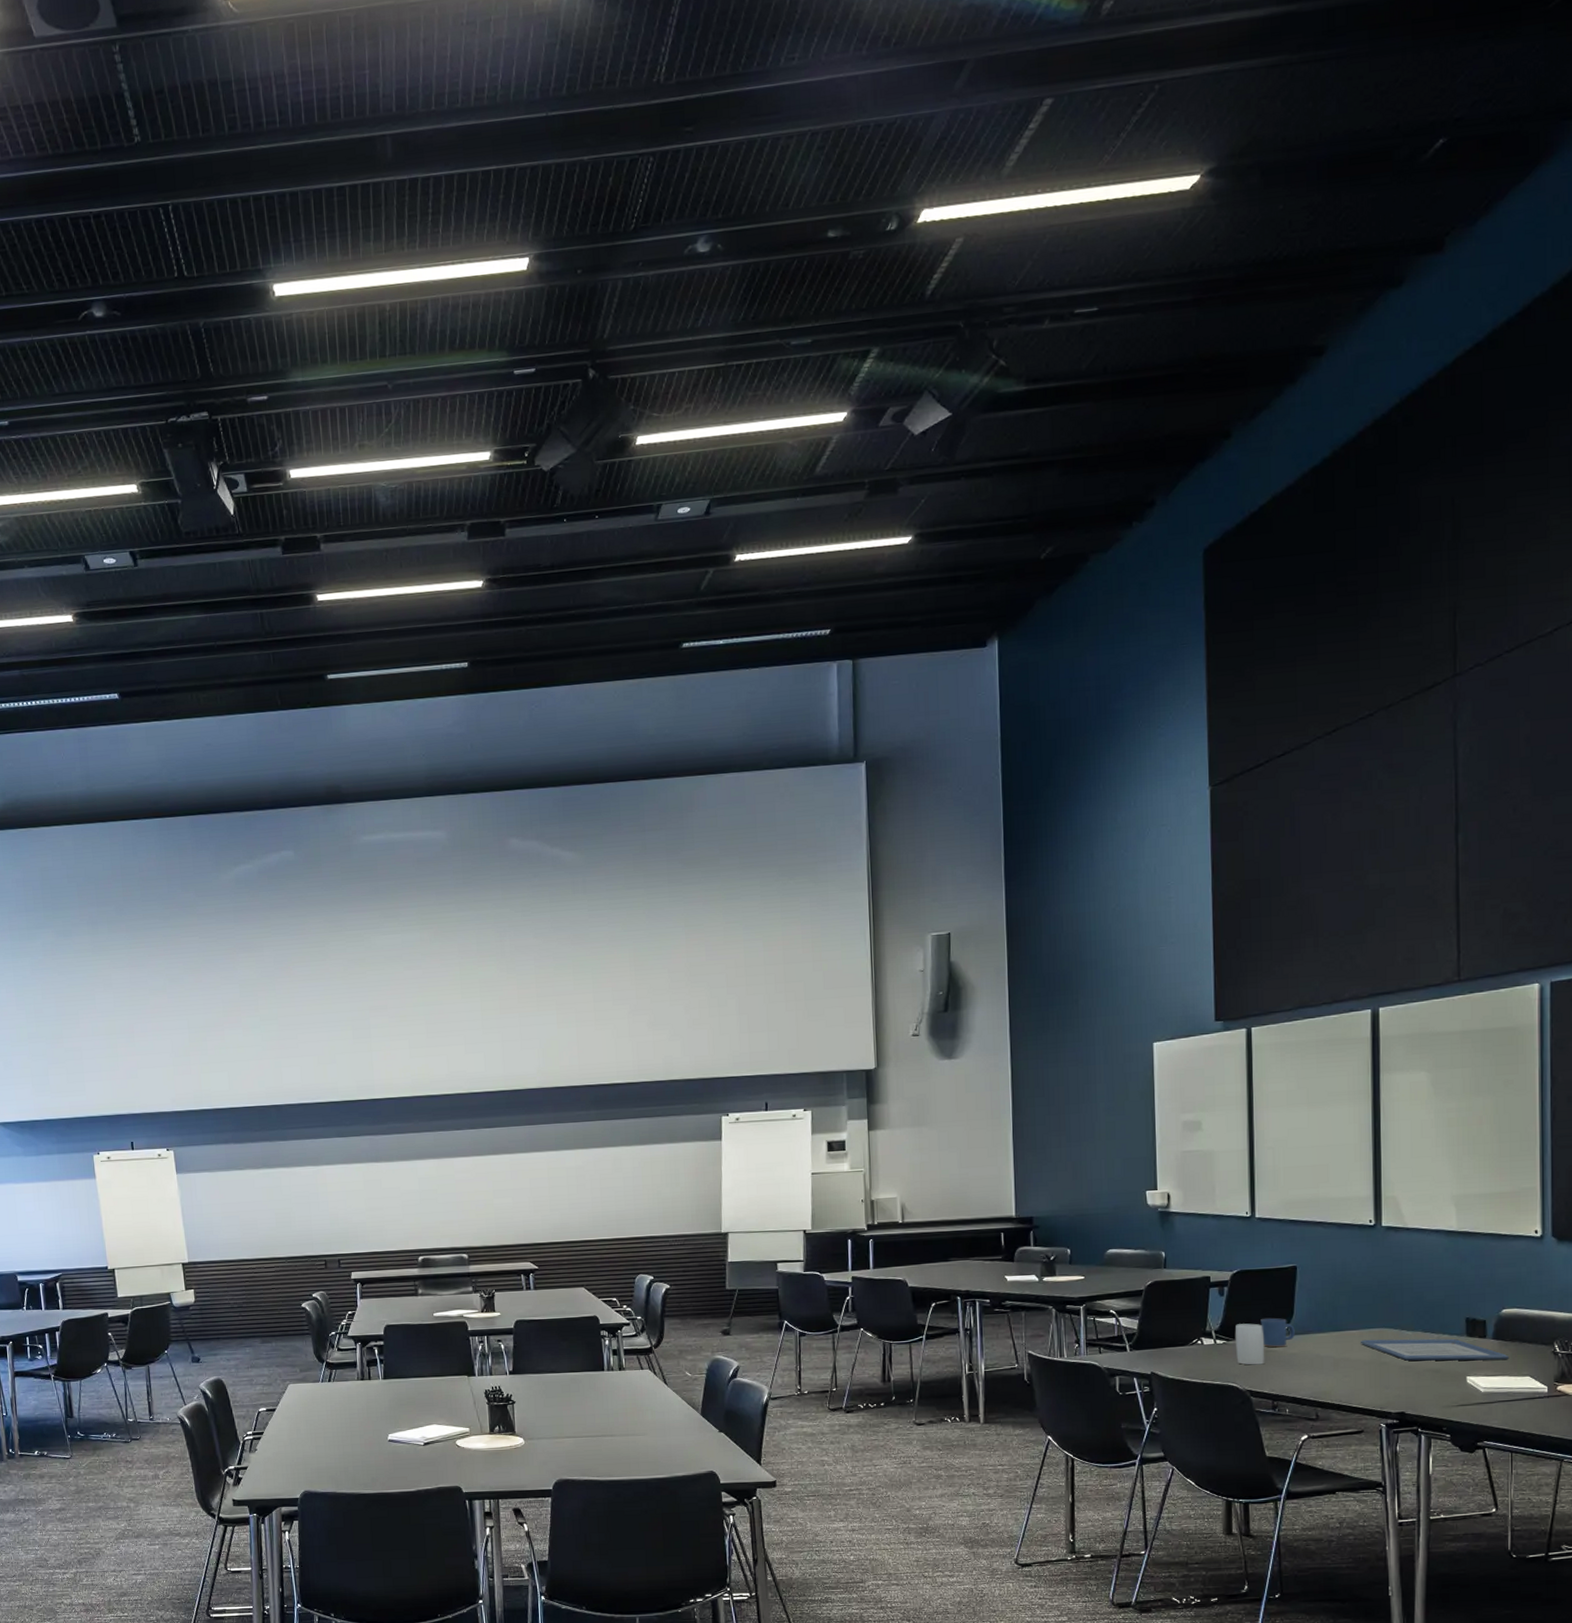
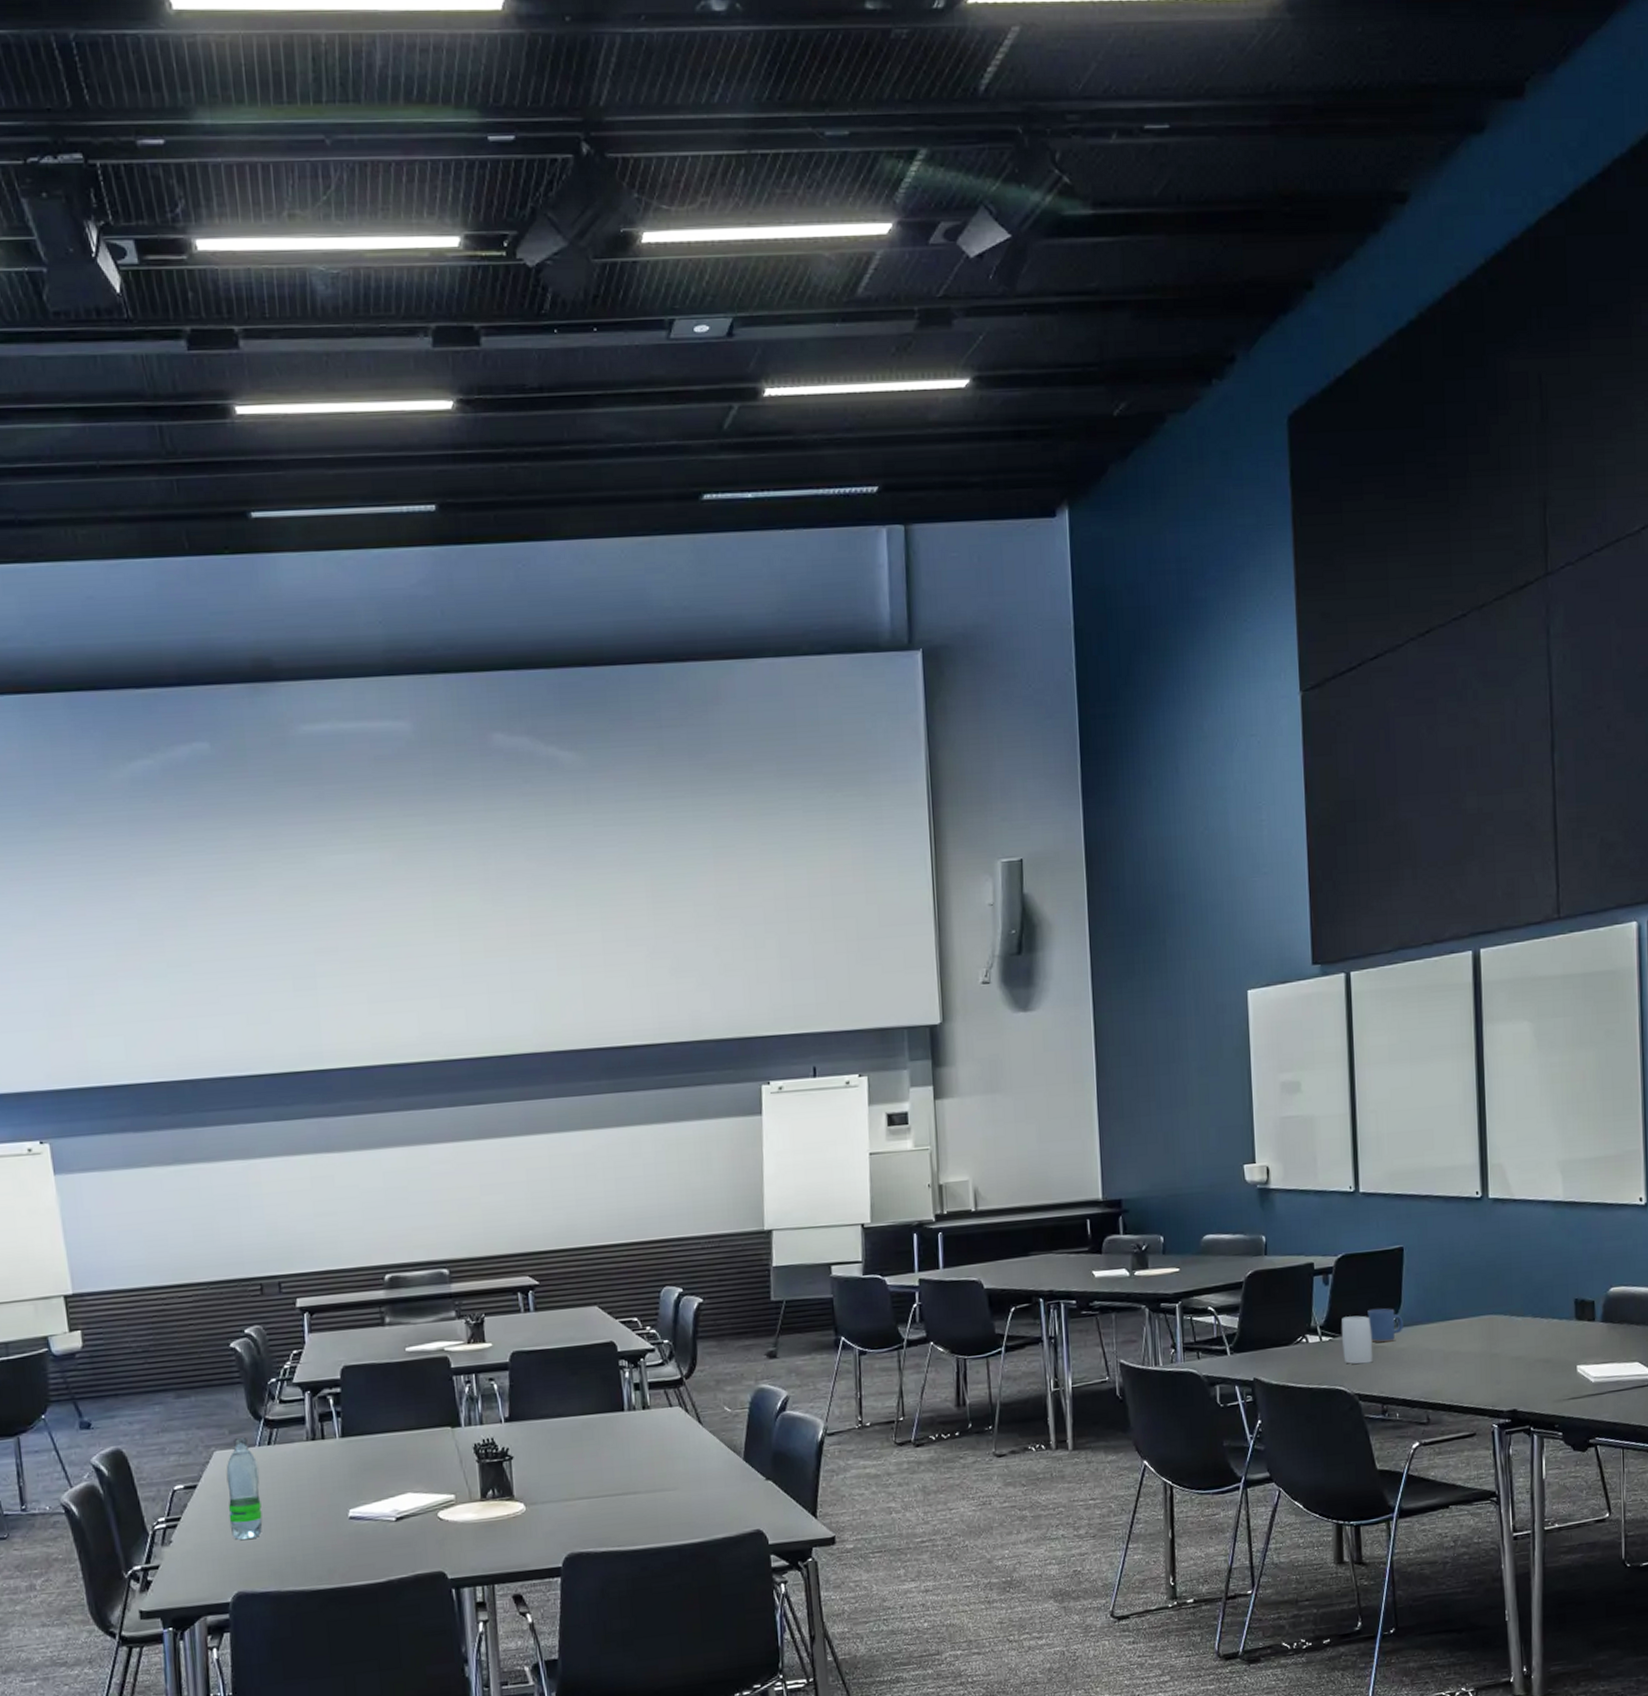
bottle: none [297,1375,324,1452] -> present [226,1438,263,1540]
tablet: present [1360,1338,1510,1361] -> none [1469,1323,1618,1351]

